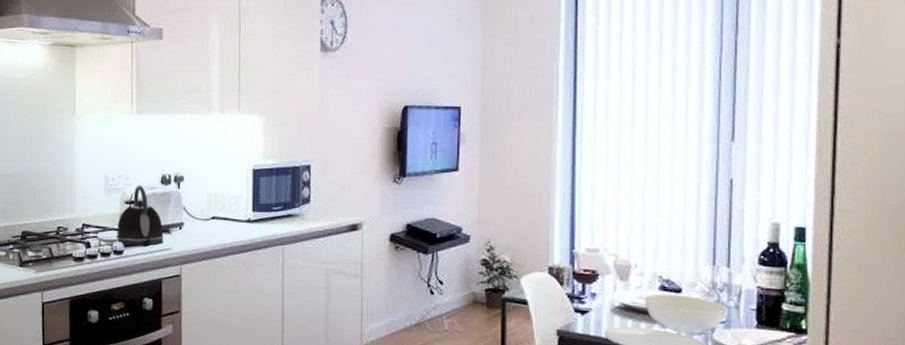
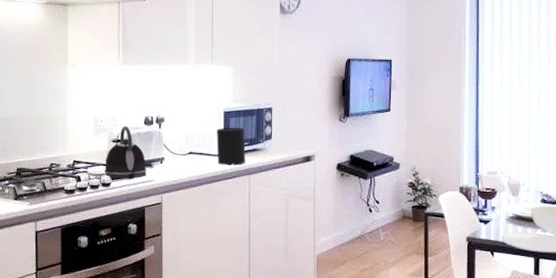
pen holder: none [244,188,279,233] -> present [216,127,246,165]

